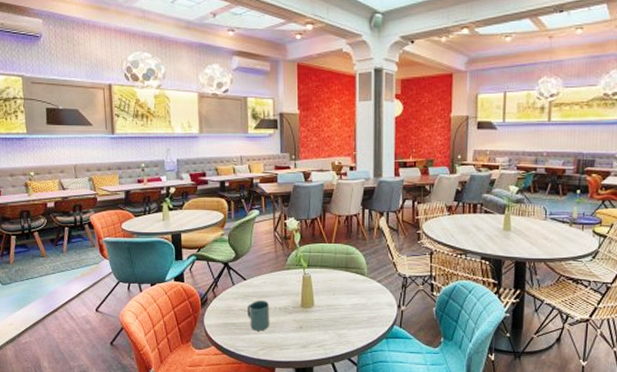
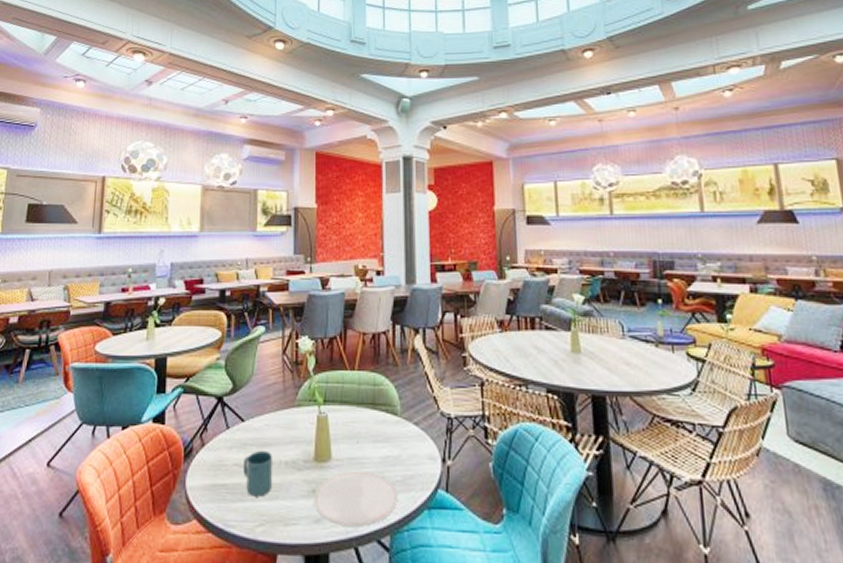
plate: none [302,313,364,351] -> present [314,470,398,528]

